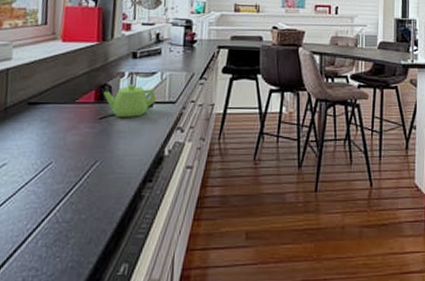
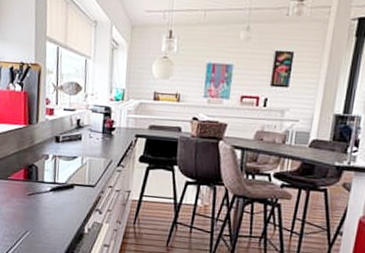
teapot: present [104,84,156,117] -> none [31,166,77,196]

